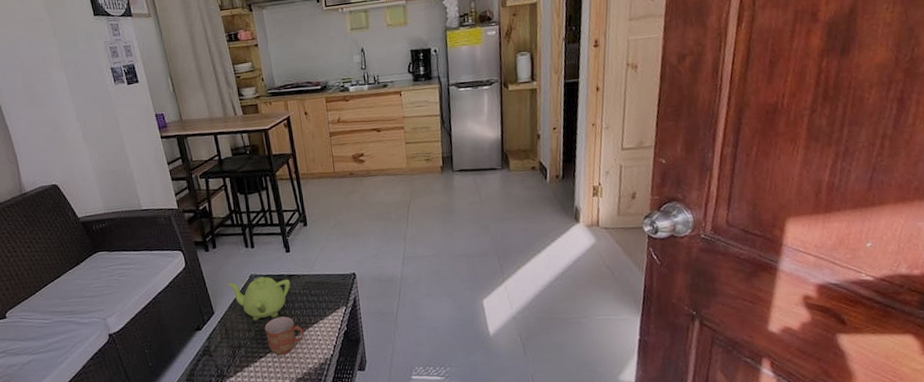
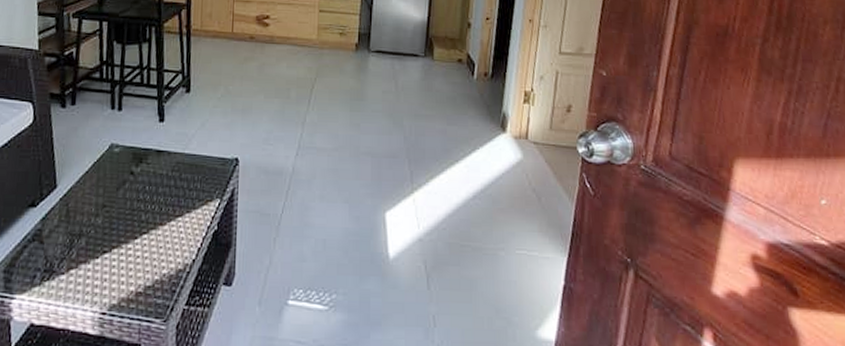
teapot: present [228,276,291,321] -> none [80,148,159,203]
mug: present [264,316,304,356] -> none [115,202,164,253]

